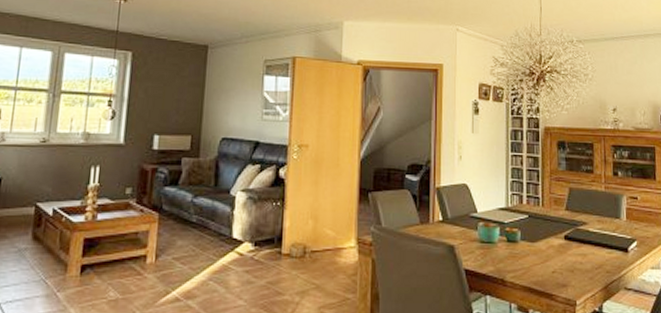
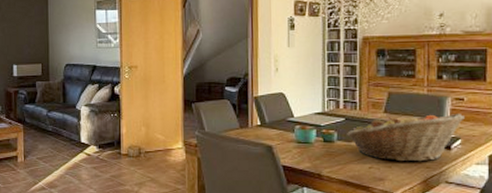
fruit basket: none [530,212,639,266] -> present [347,114,465,162]

